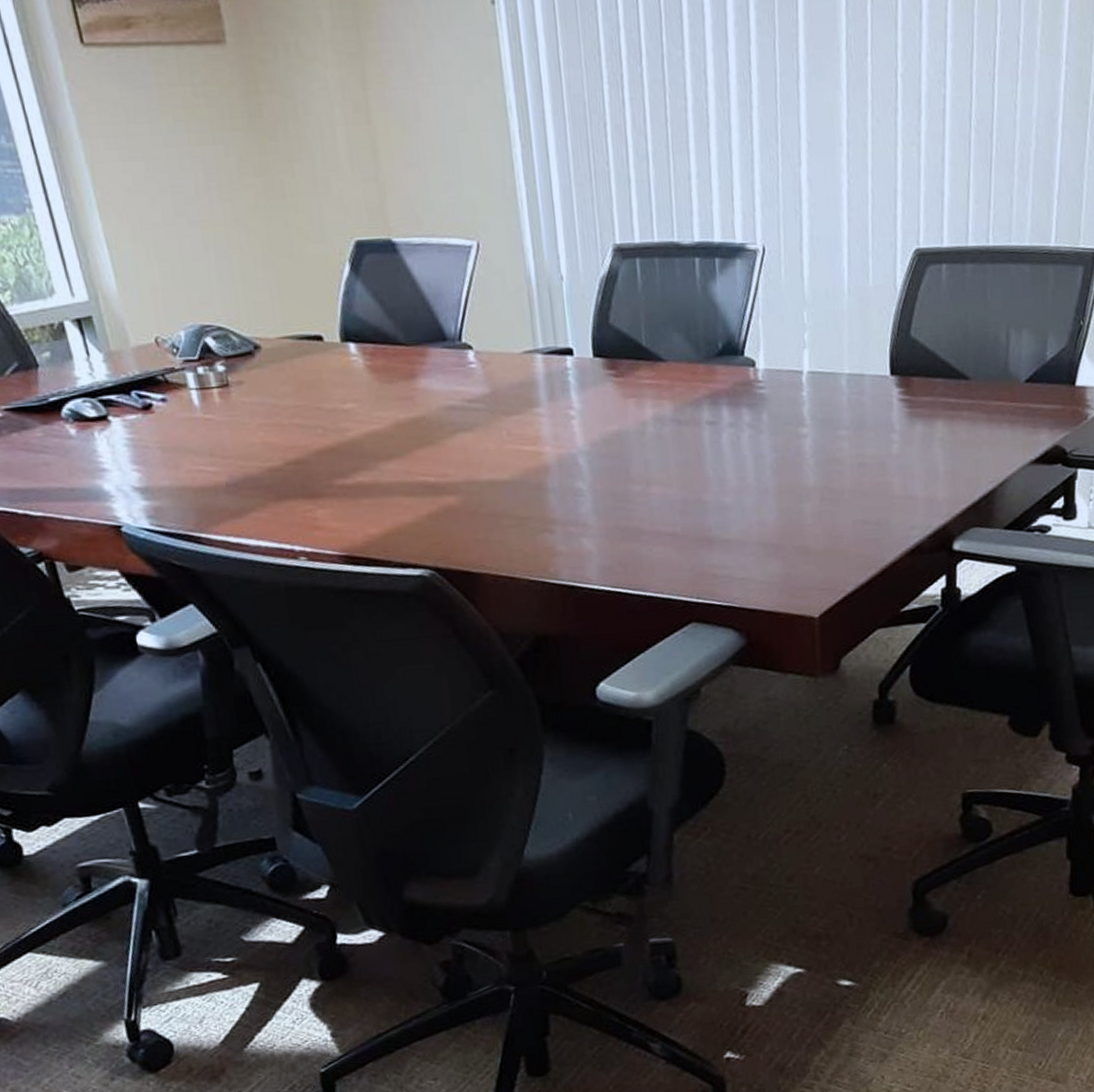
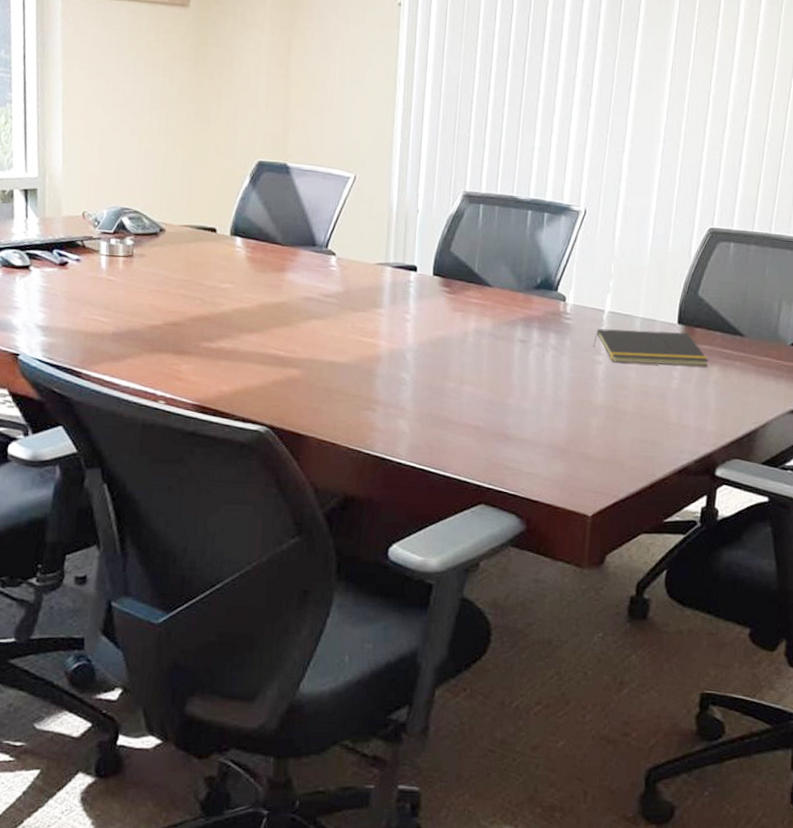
notepad: none [795,385,932,433] -> present [593,328,709,366]

